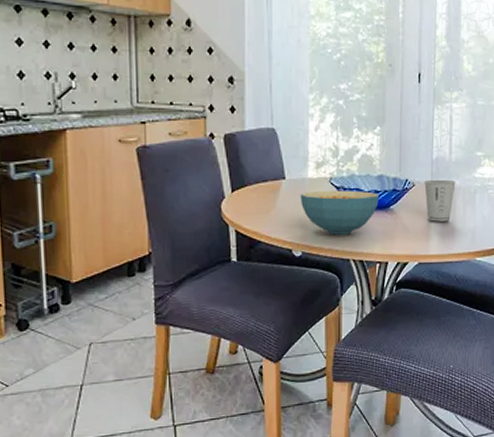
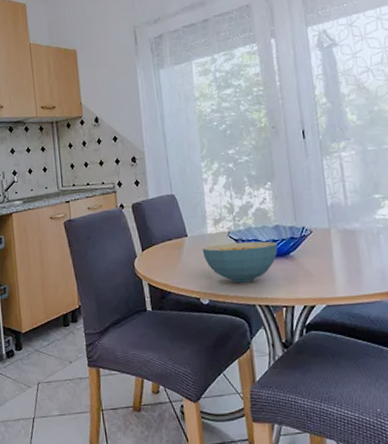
dixie cup: present [424,179,456,222] -> none [322,223,356,265]

